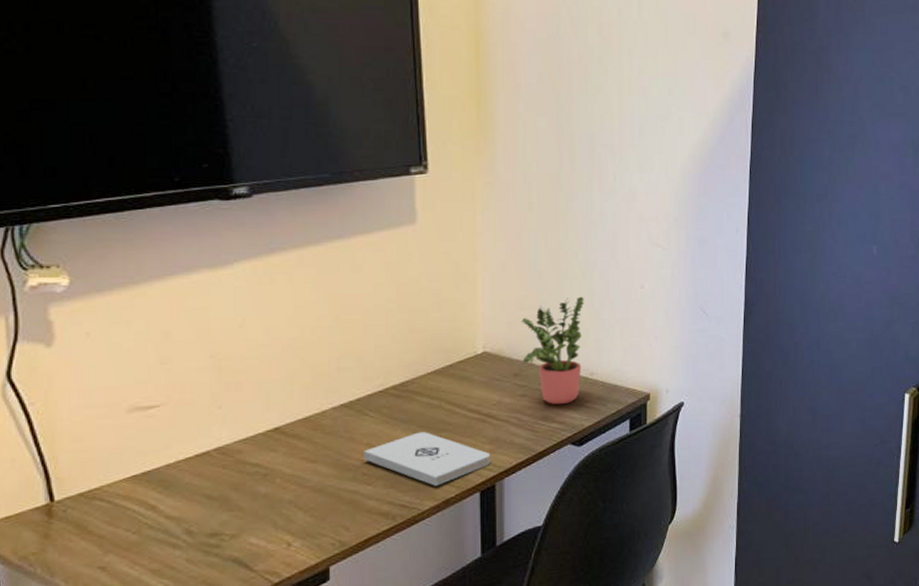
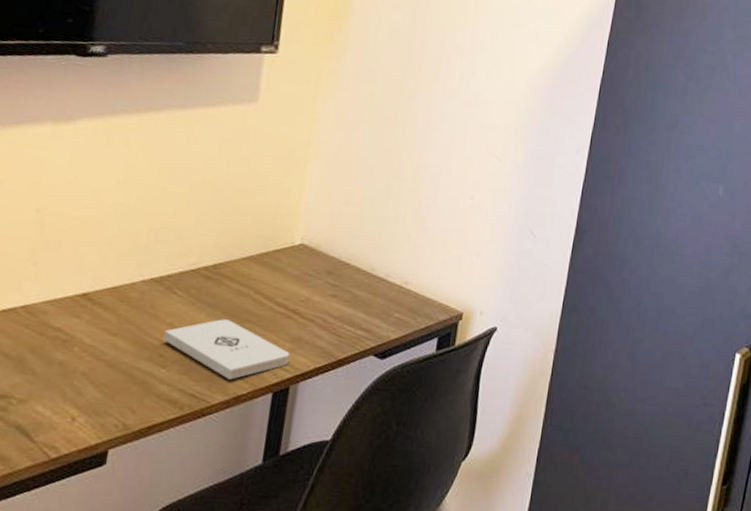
potted plant: present [521,296,584,405] -> none [338,198,411,312]

